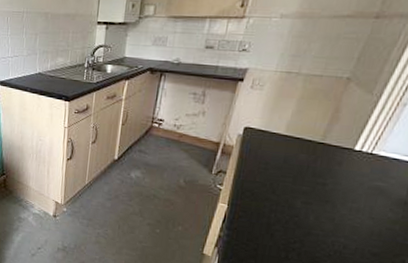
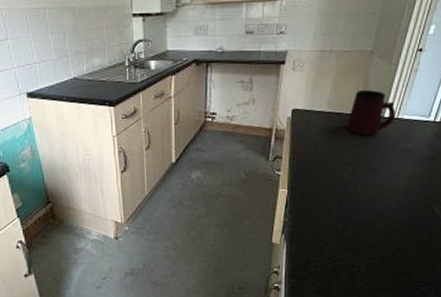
mug: none [306,117,371,167] -> present [347,89,396,136]

